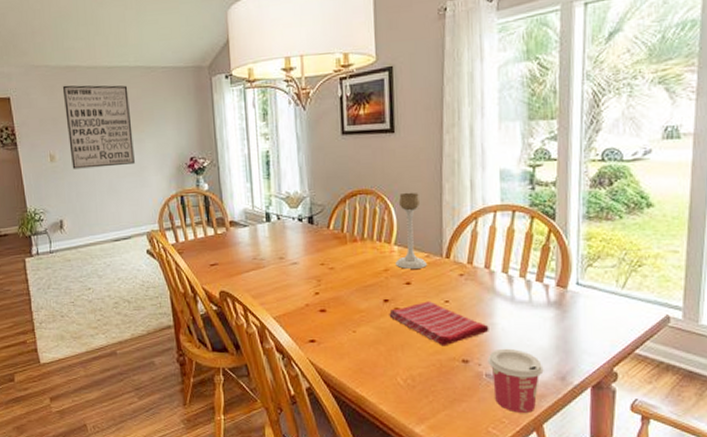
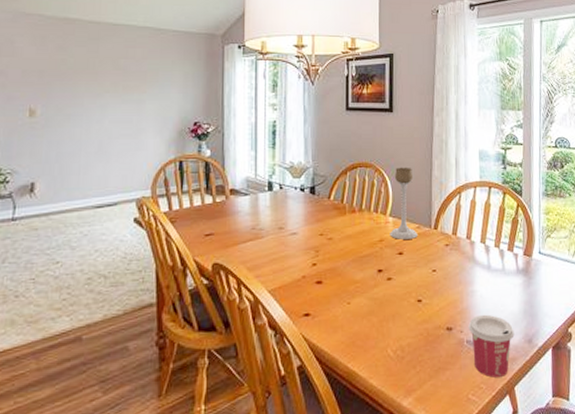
wall art: present [62,85,135,169] -> none [55,37,133,127]
dish towel: present [389,301,489,347] -> none [382,270,470,315]

